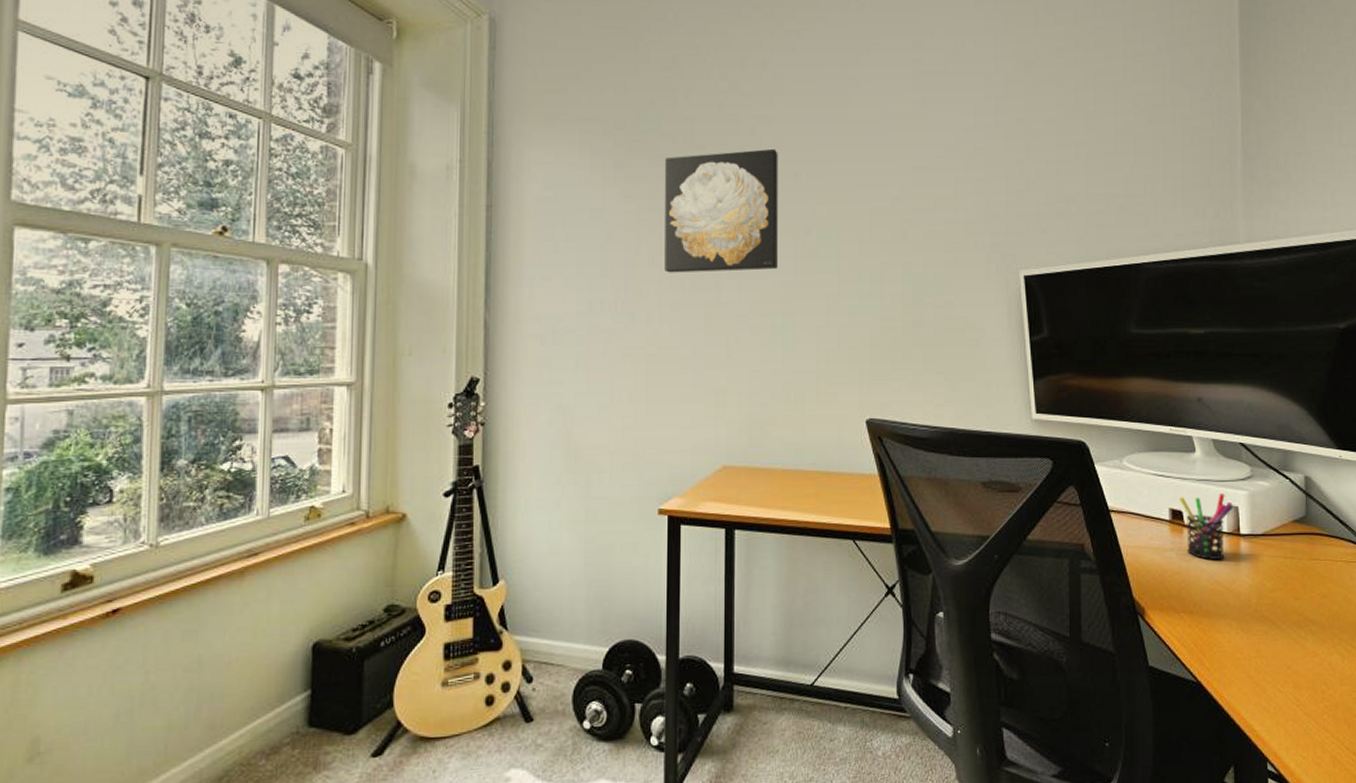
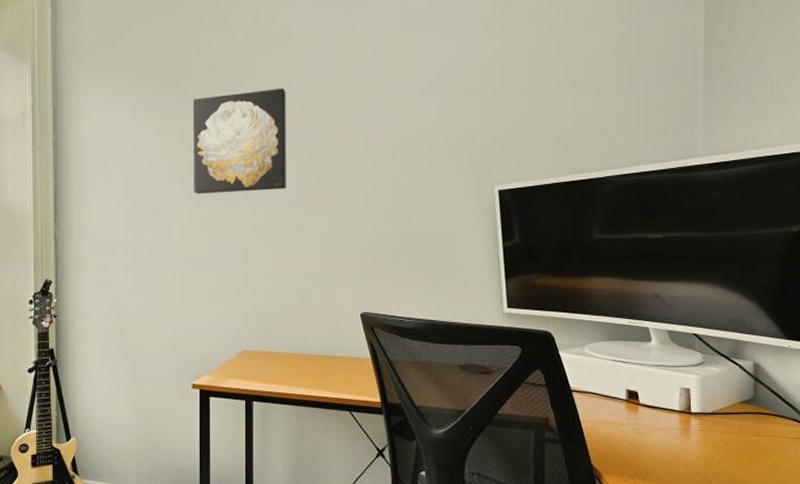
pen holder: present [1178,494,1233,559] -> none [634,377,685,433]

